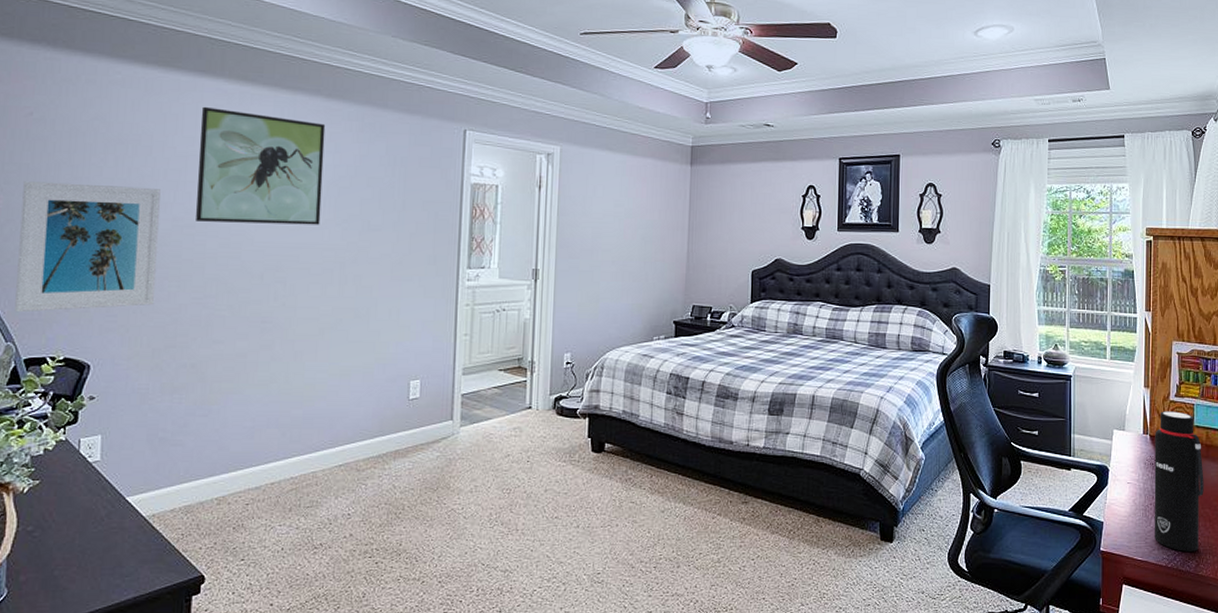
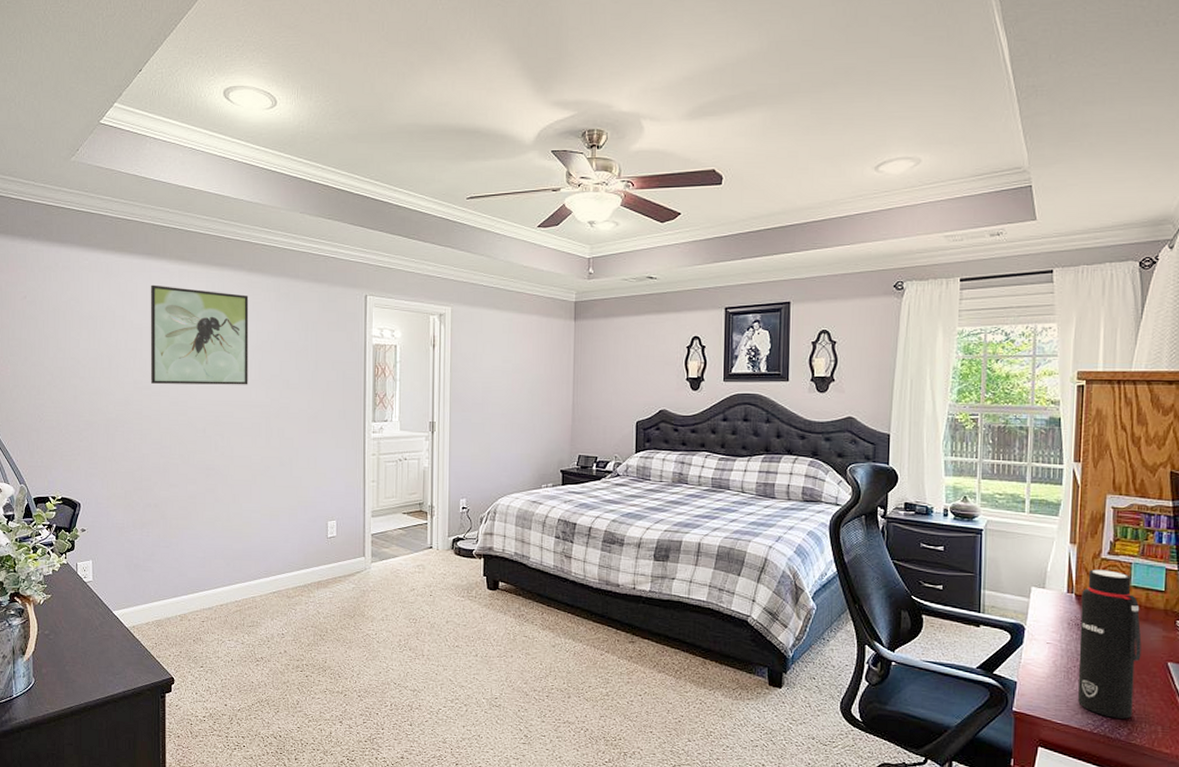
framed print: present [15,181,161,313] -> none [24,353,124,461]

